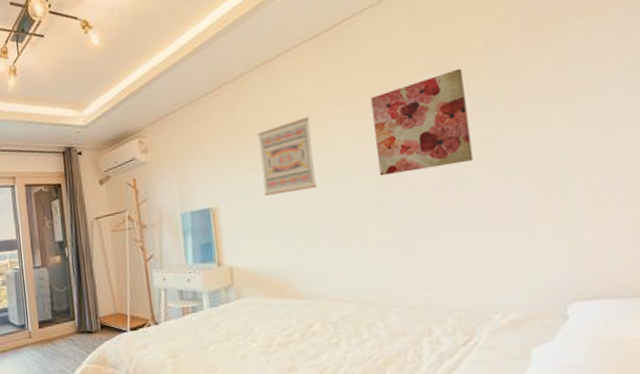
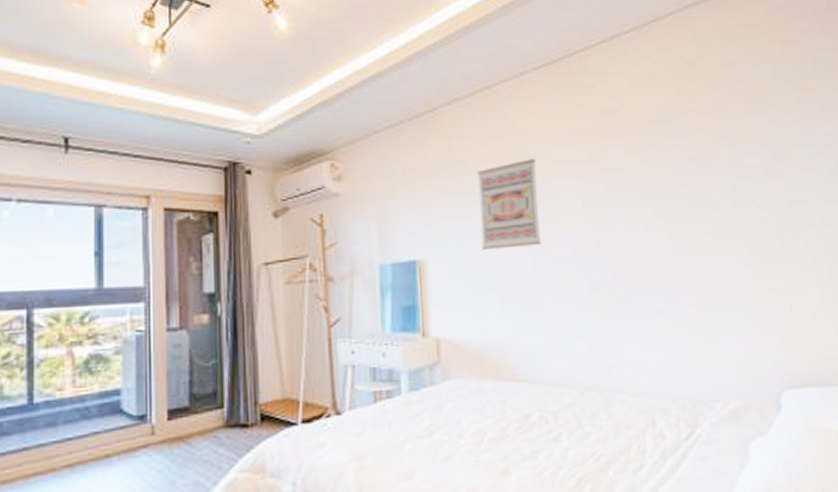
wall art: present [371,68,474,176] -> none [601,125,699,237]

